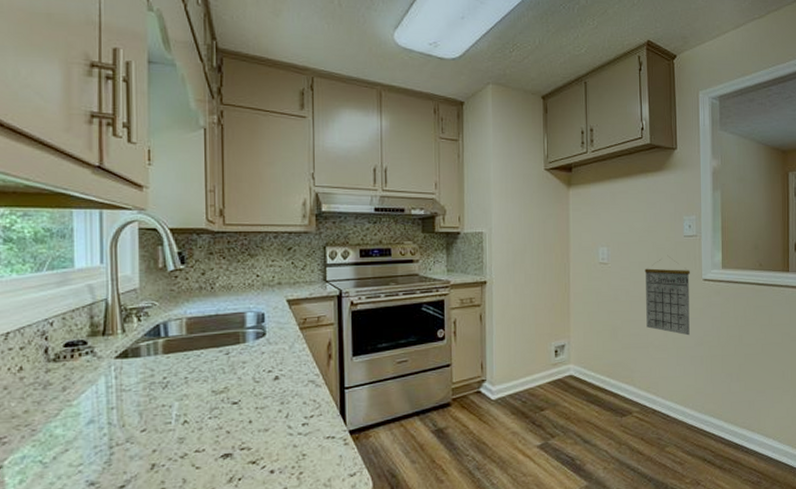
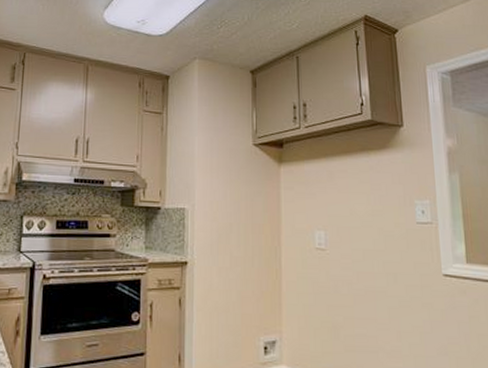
calendar: present [644,257,690,336] -> none [370,246,430,342]

